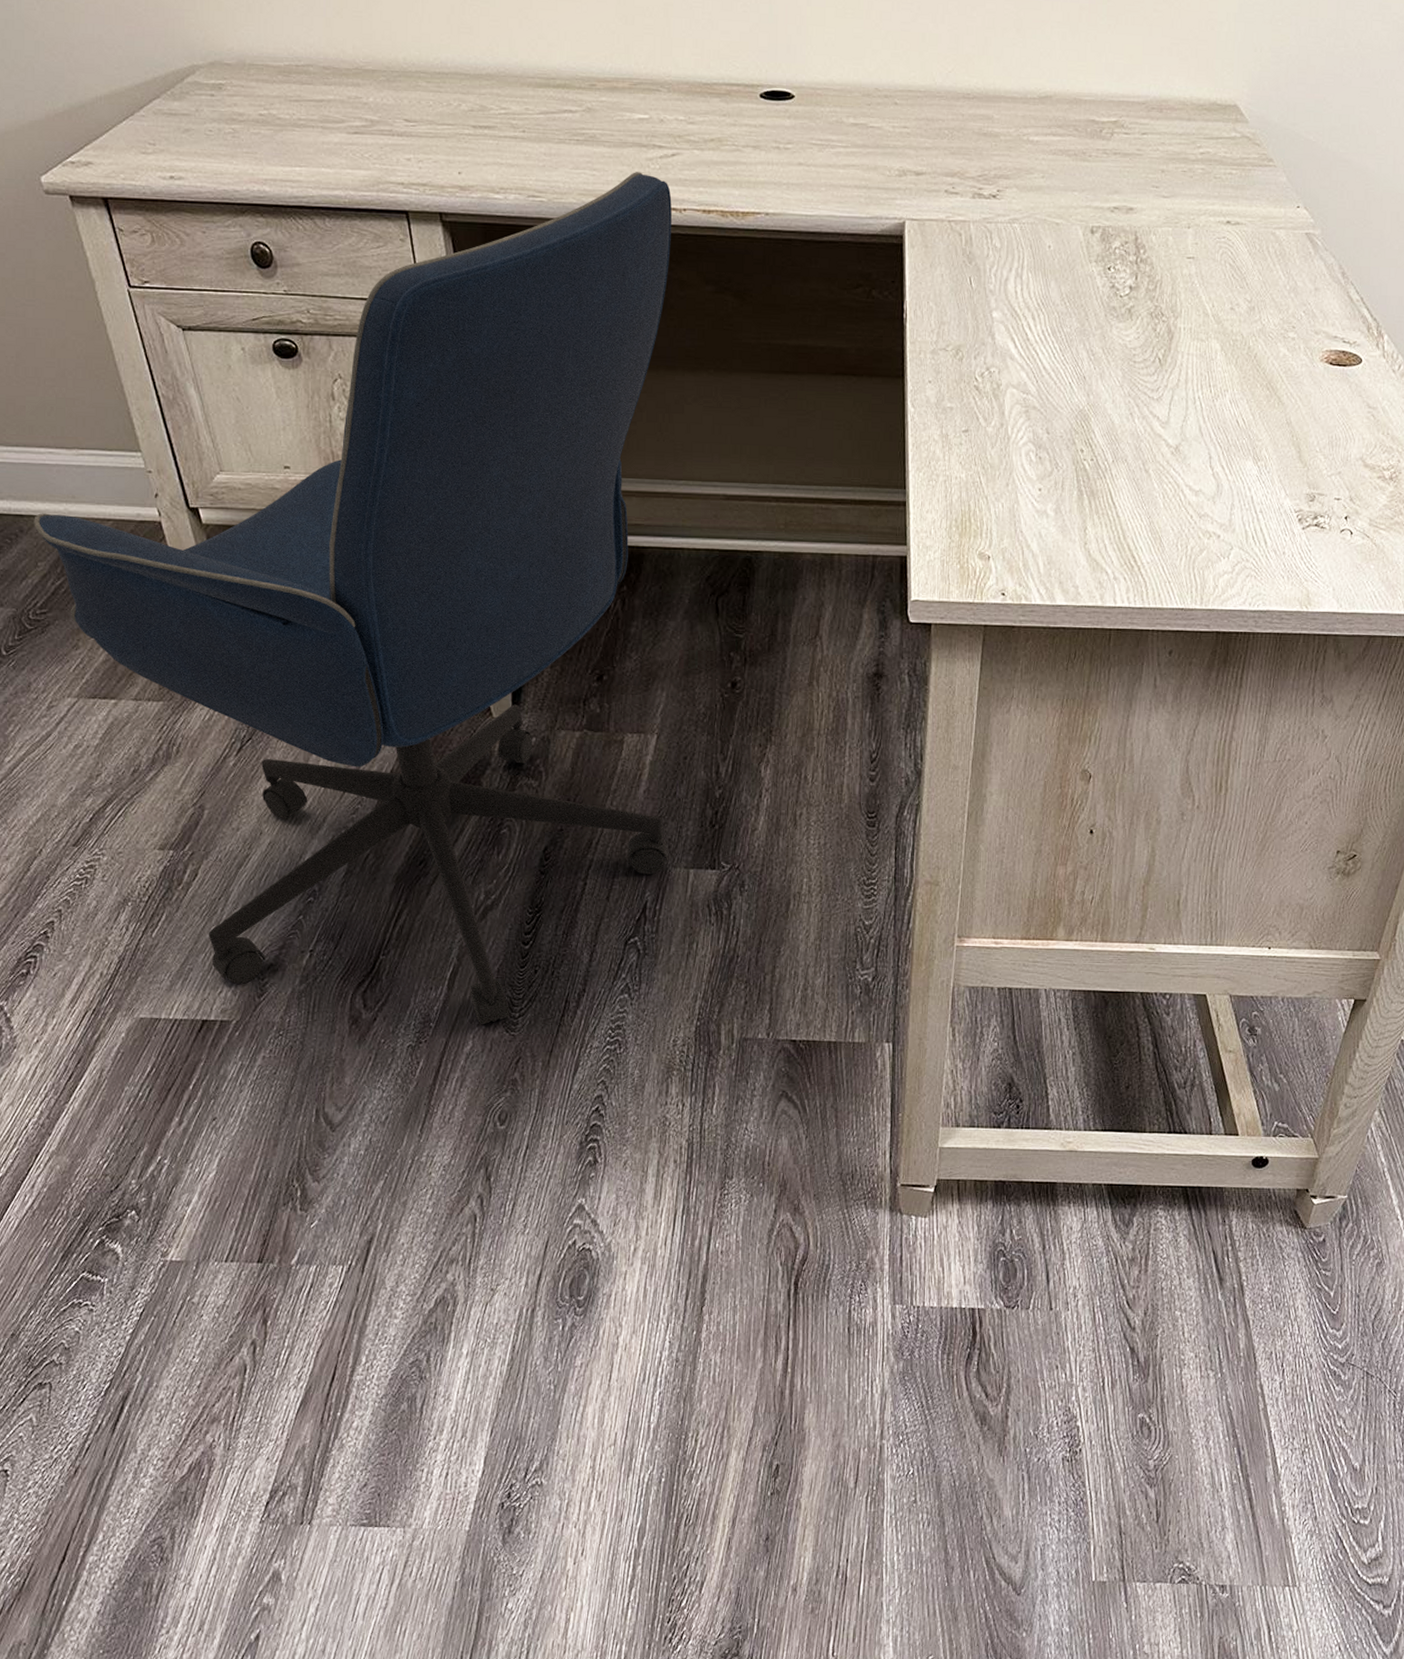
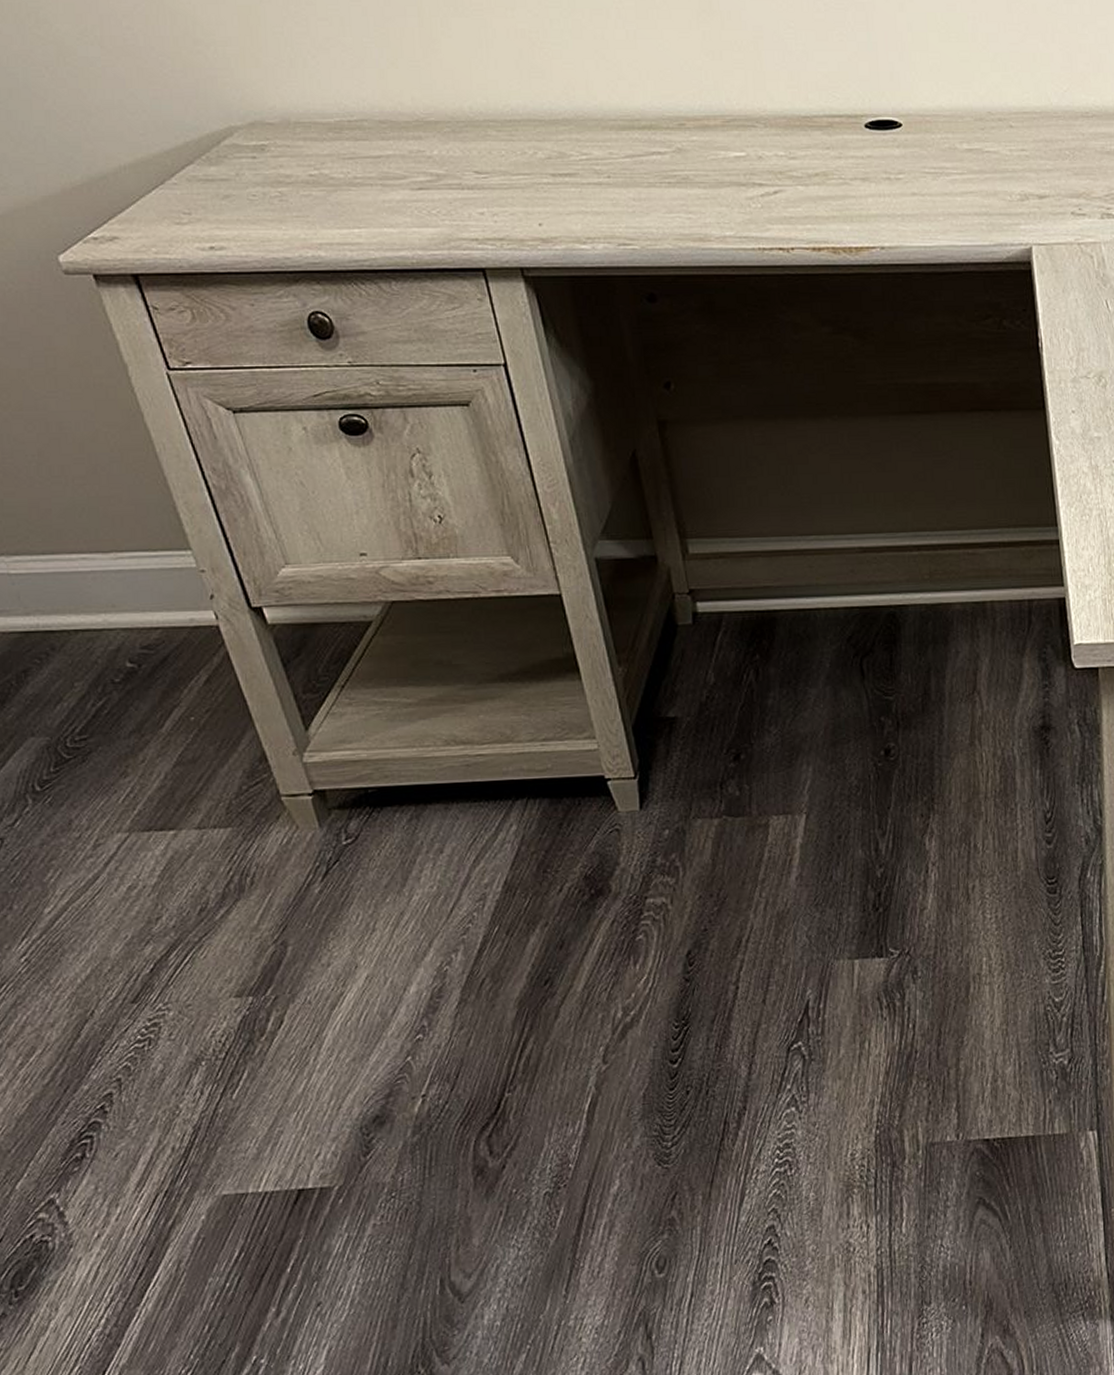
office chair: present [34,172,672,1025] -> none [67,212,829,1160]

